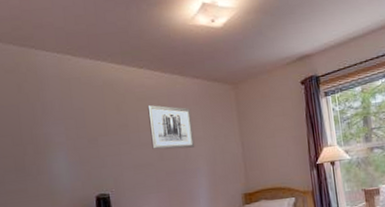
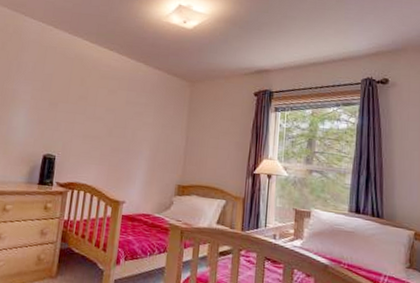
wall art: present [147,105,195,150] -> none [104,85,146,131]

